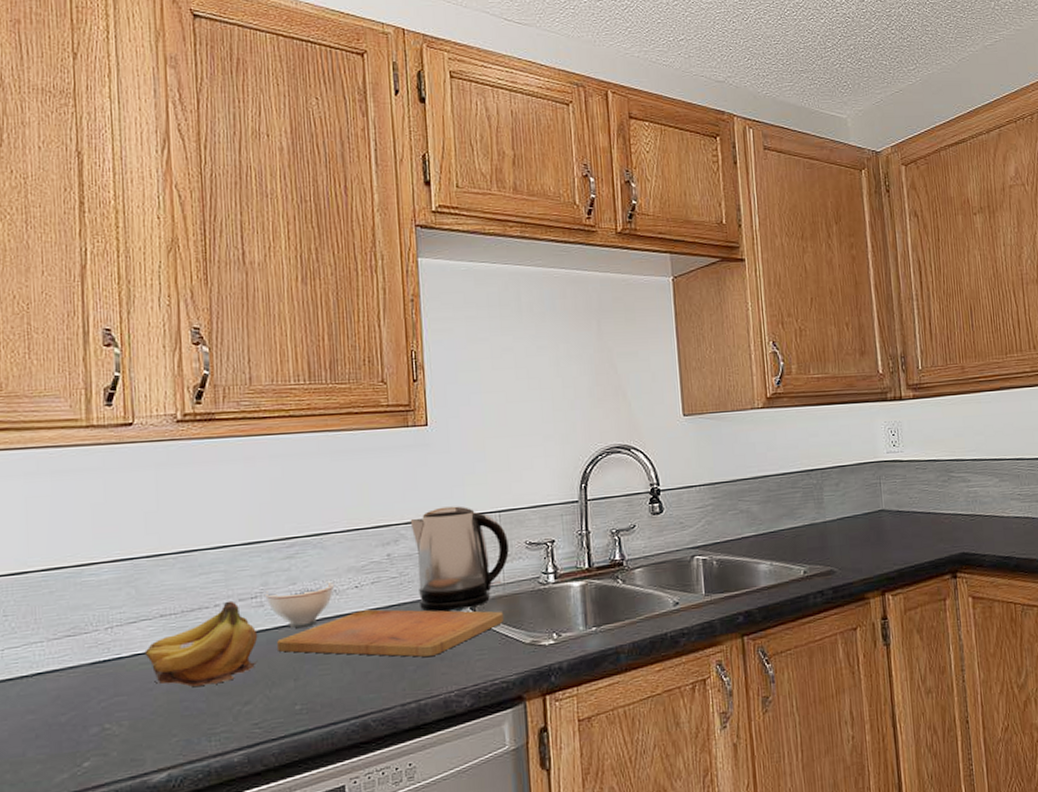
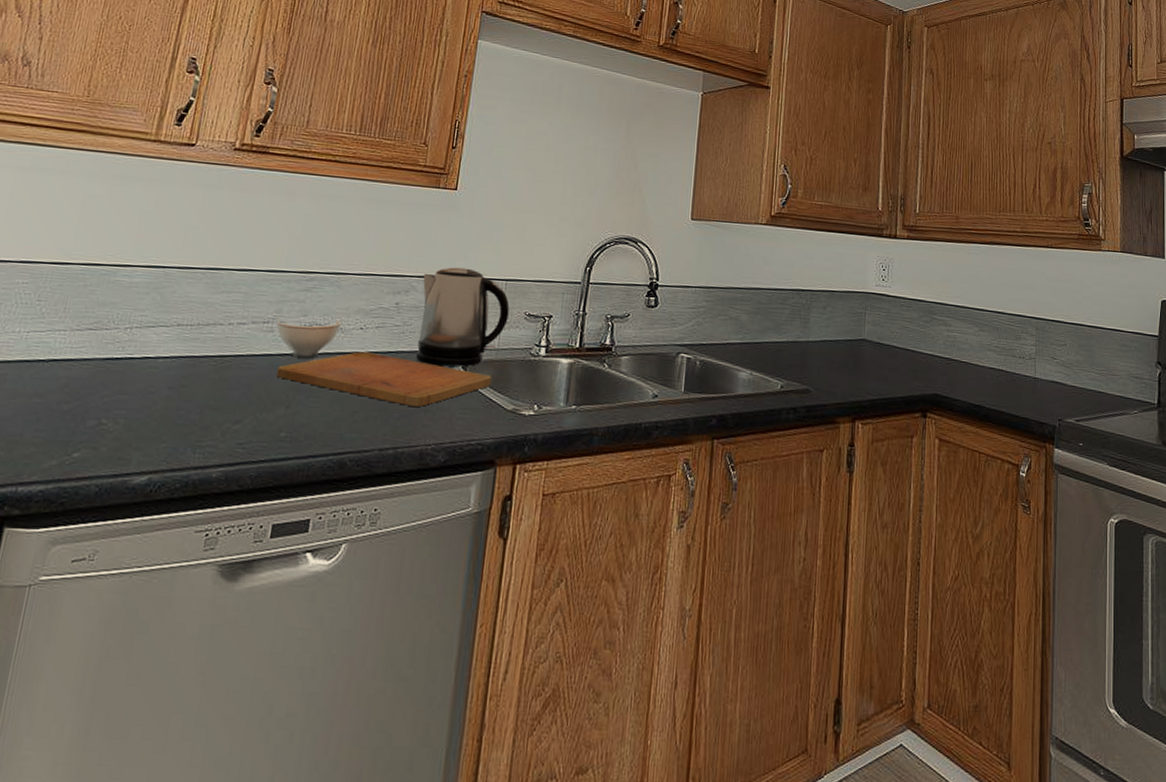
fruit: present [144,600,258,687] -> none [154,321,262,399]

